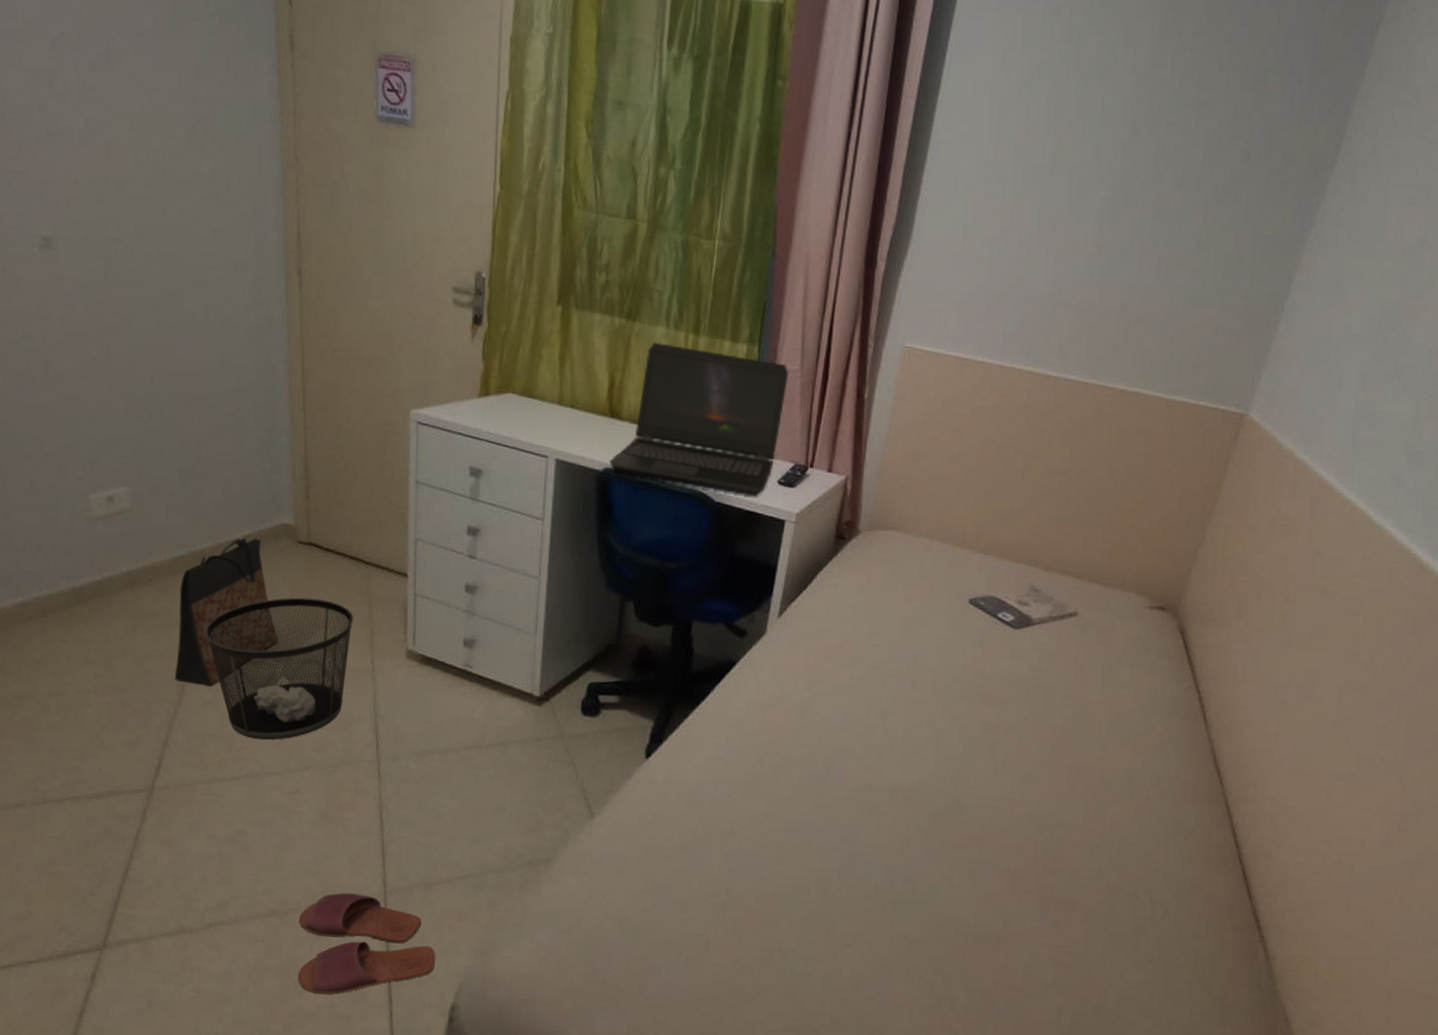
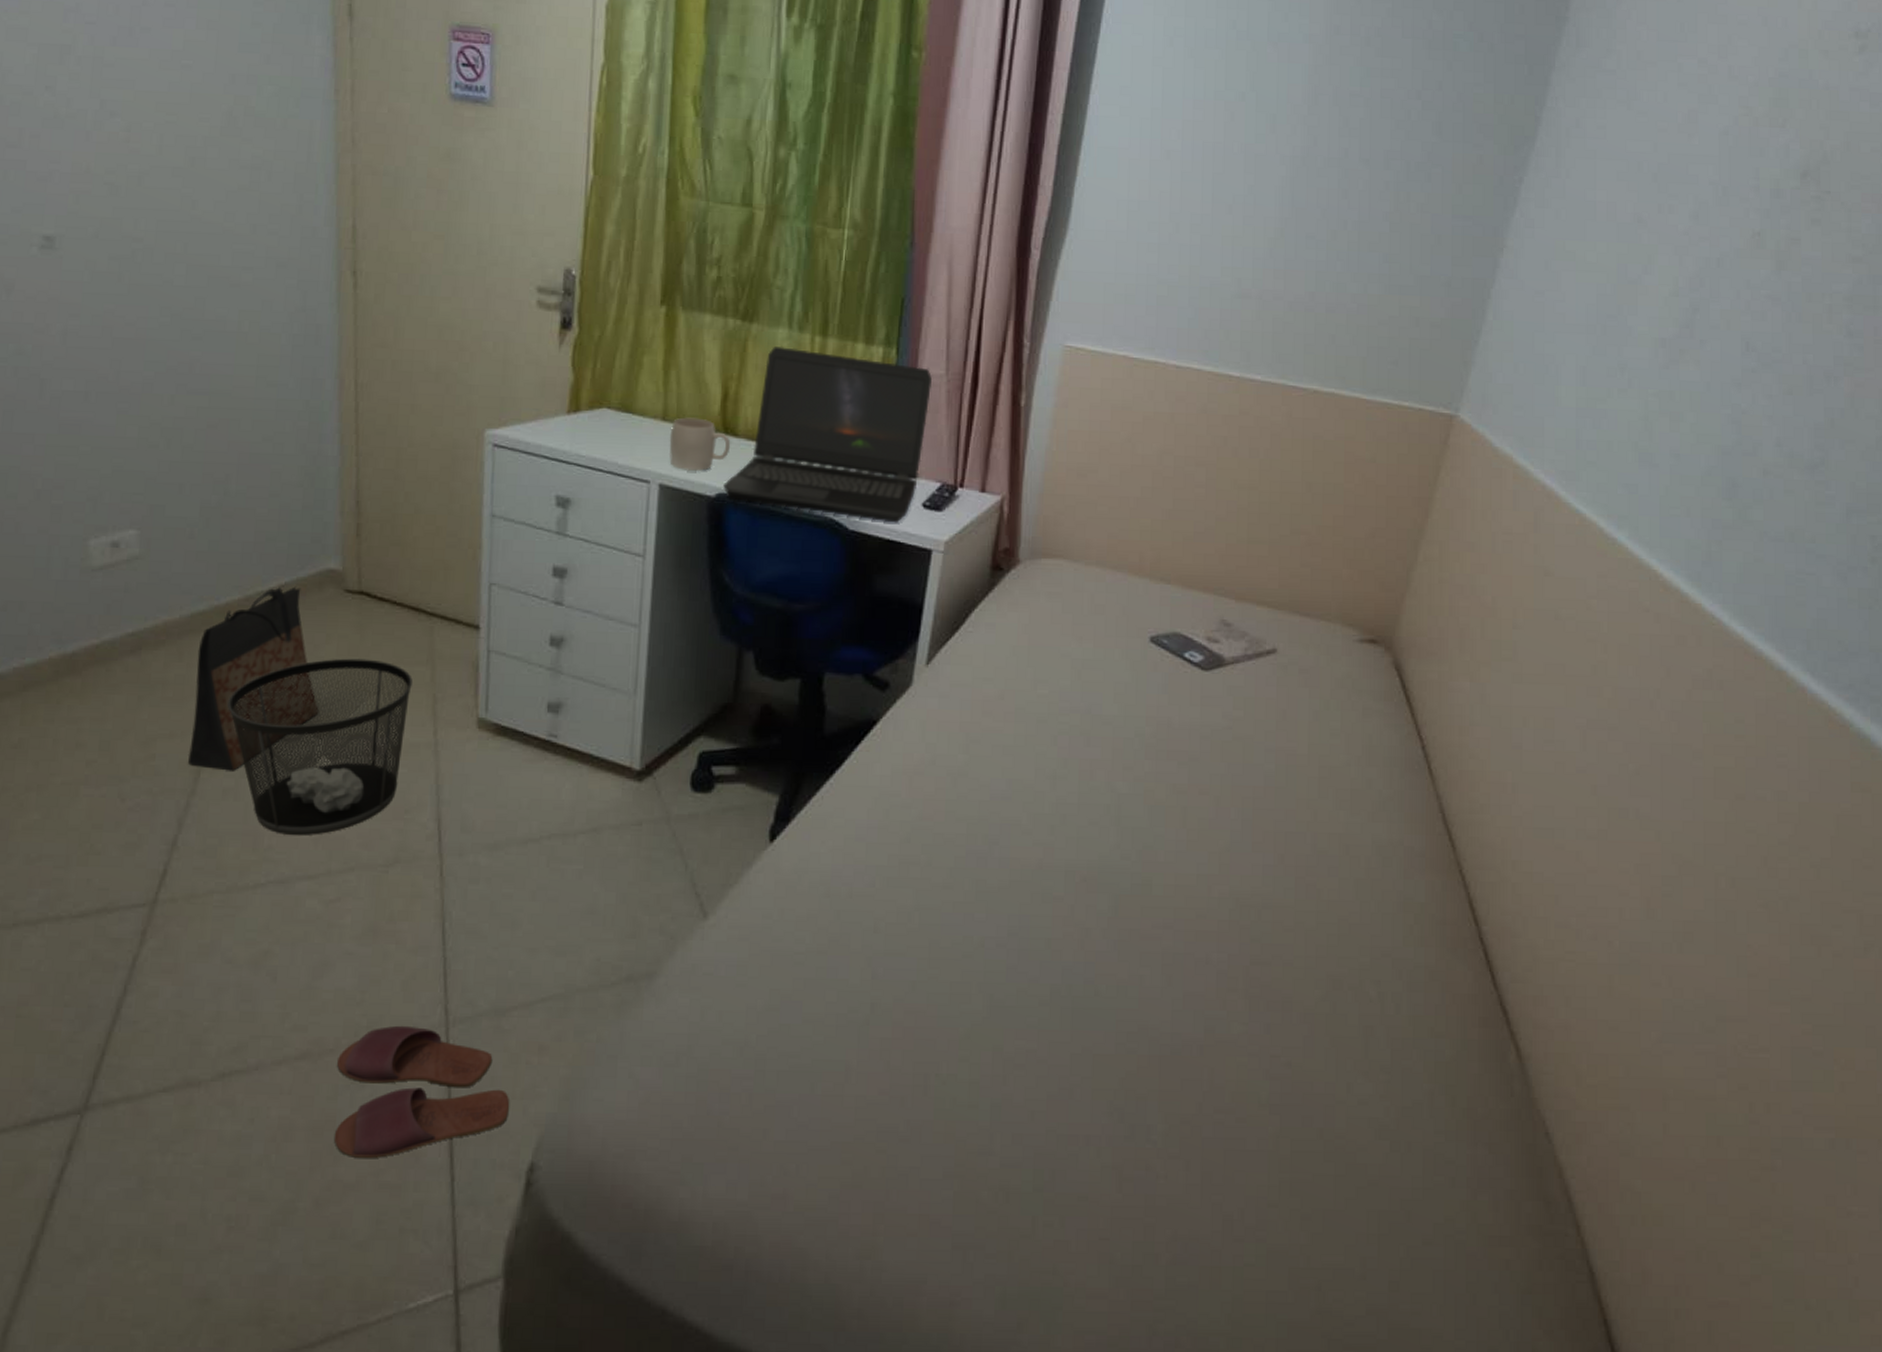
mug: none [564,402,616,449] -> present [668,417,731,472]

